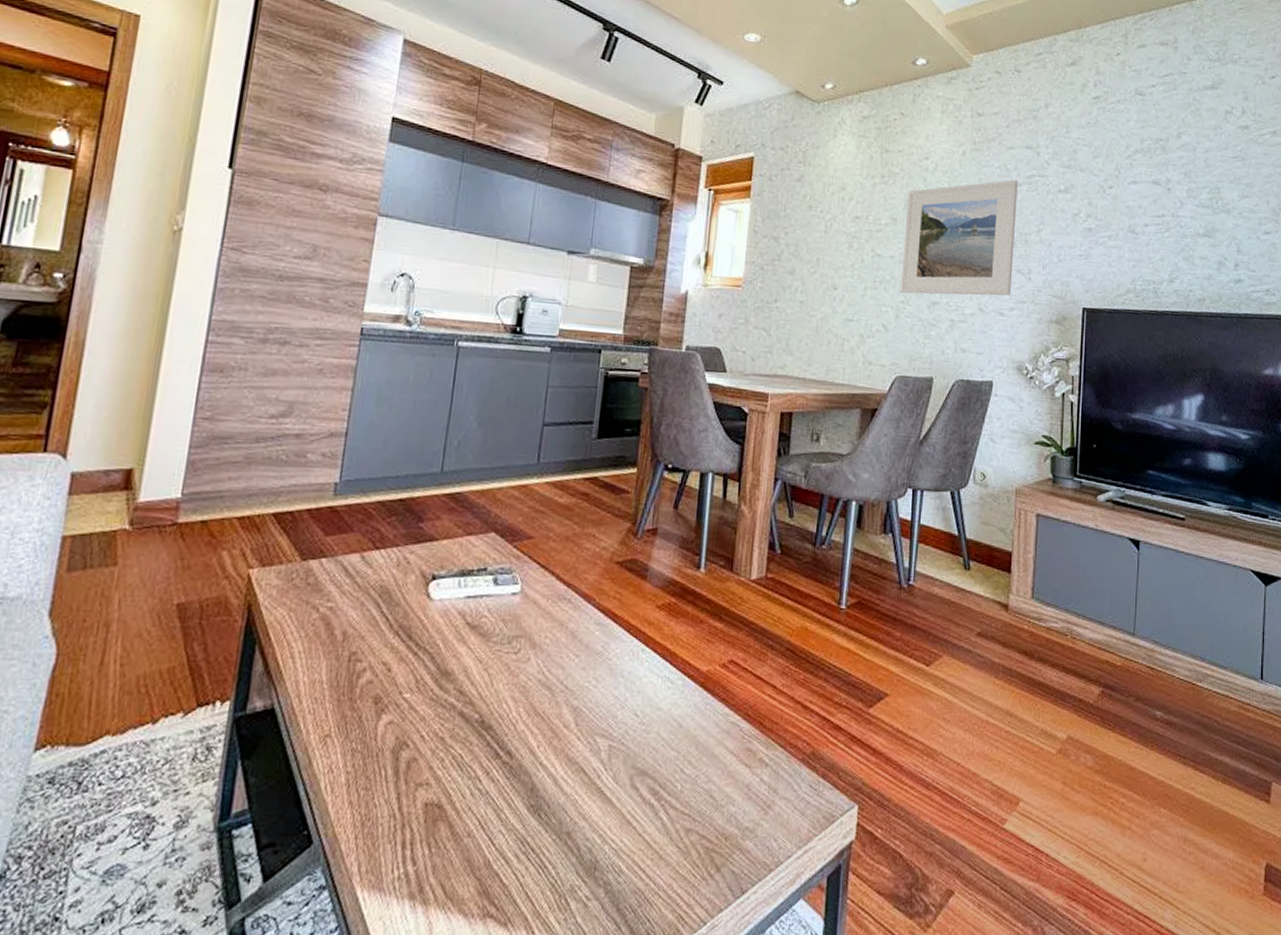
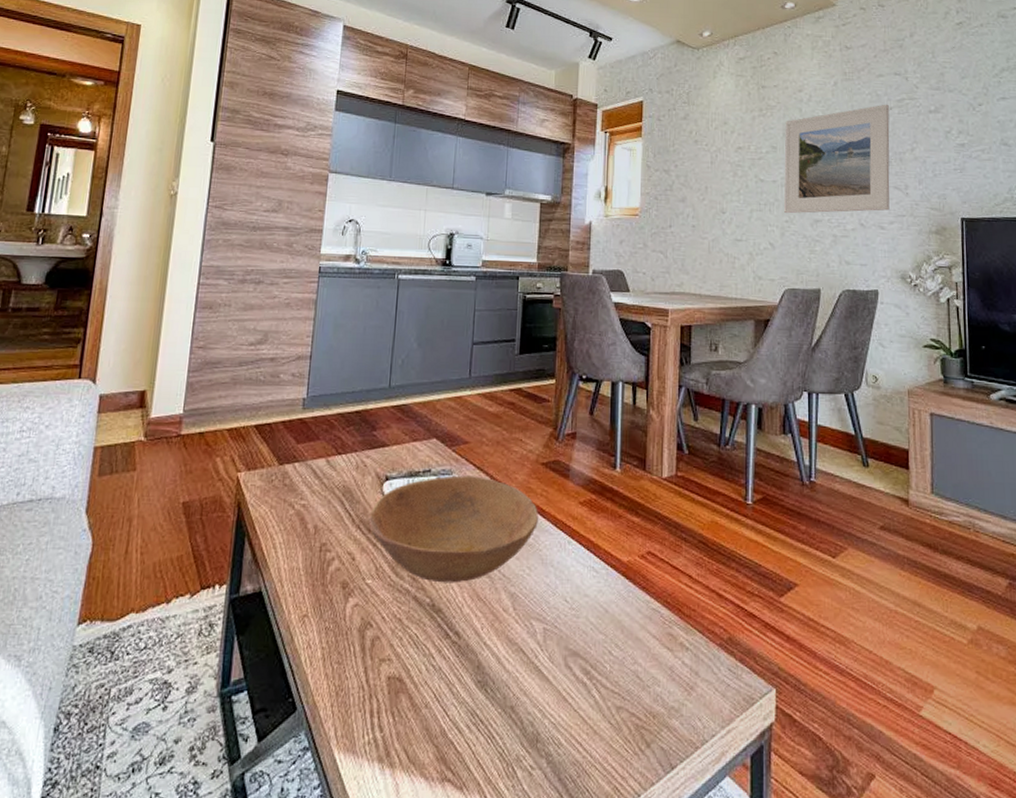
bowl: none [409,575,610,697] -> present [368,475,538,583]

